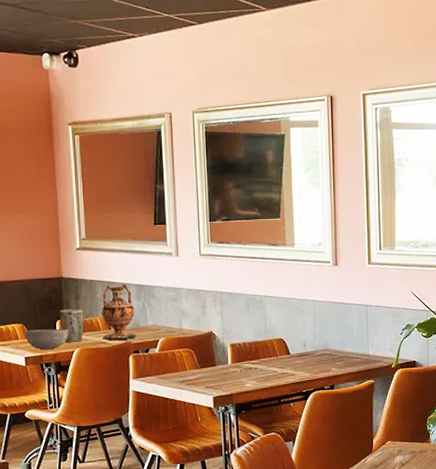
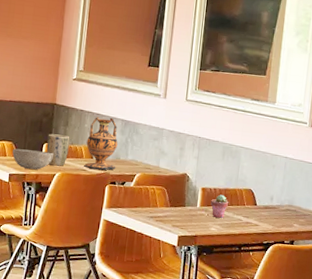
potted succulent: none [242,348,261,373] -> present [210,194,229,218]

